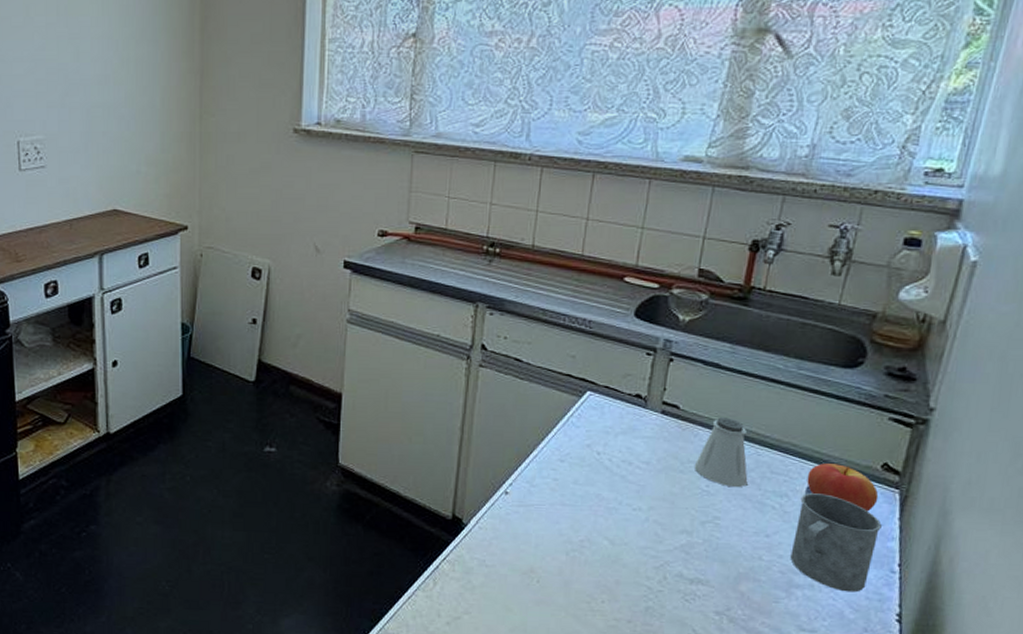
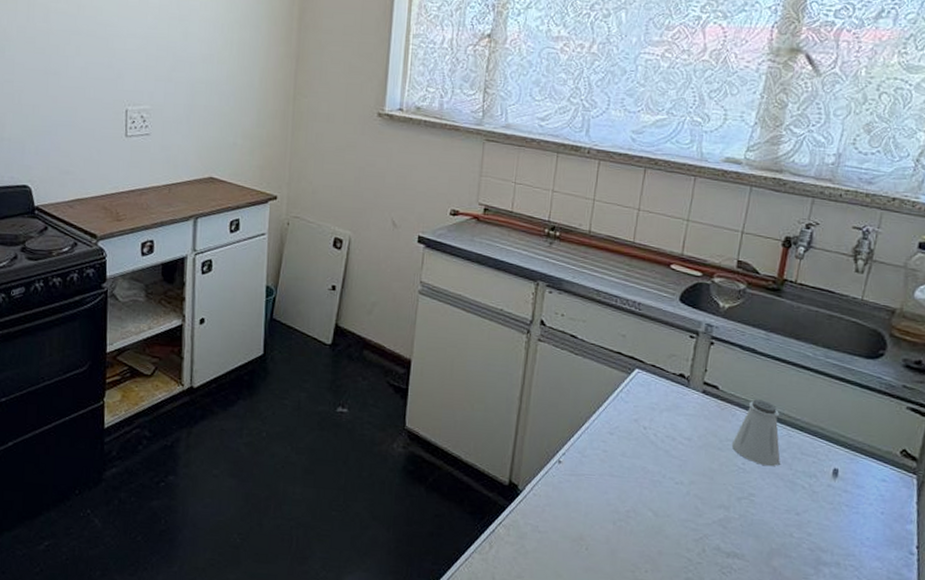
mug: present [790,493,882,592] -> none [818,475,901,572]
apple: present [807,463,879,512] -> none [833,447,898,495]

